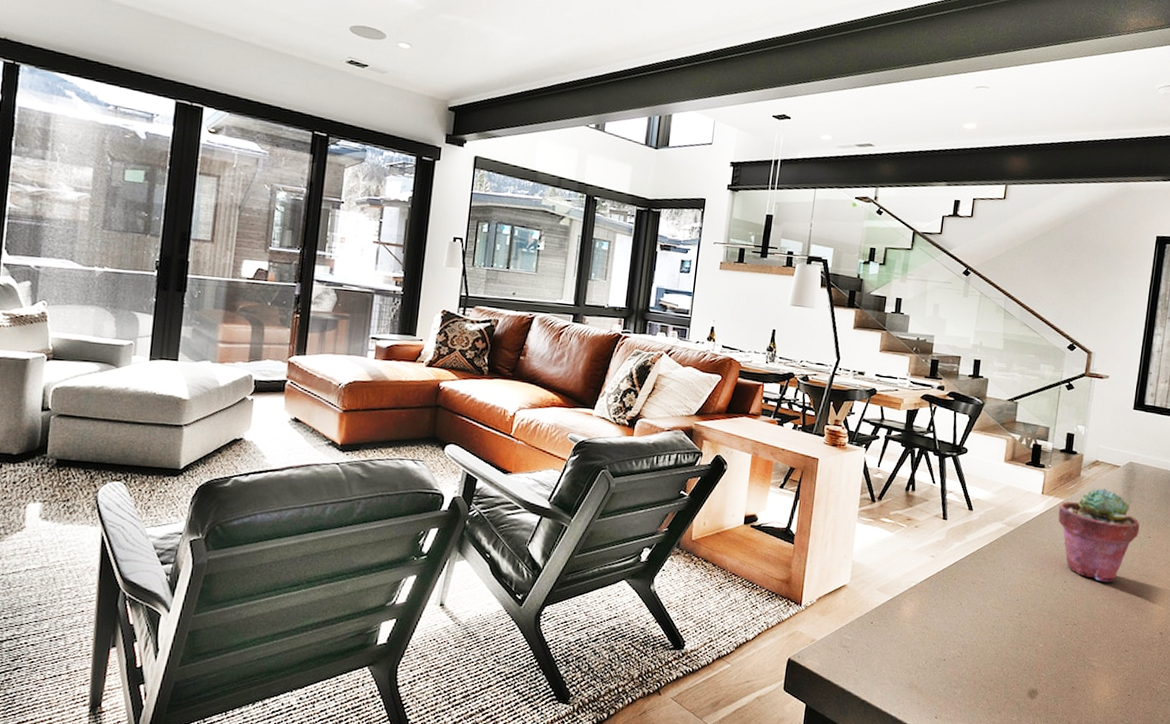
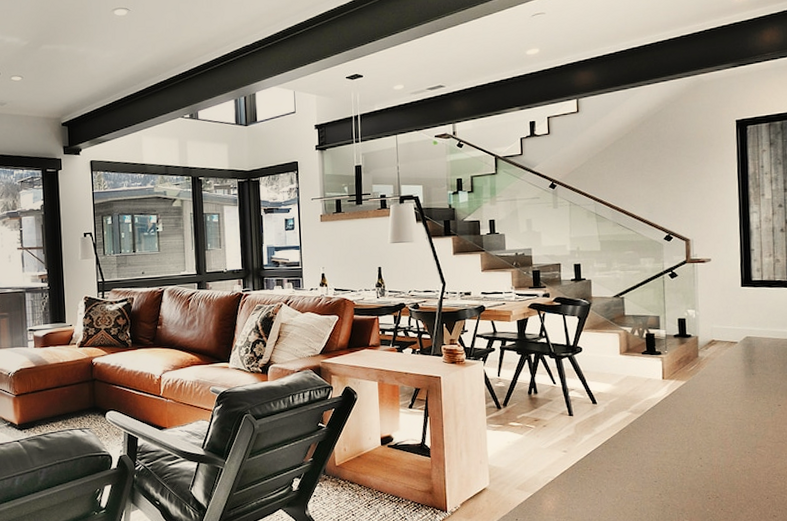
potted succulent: present [1058,487,1140,583] -> none [682,364,768,454]

